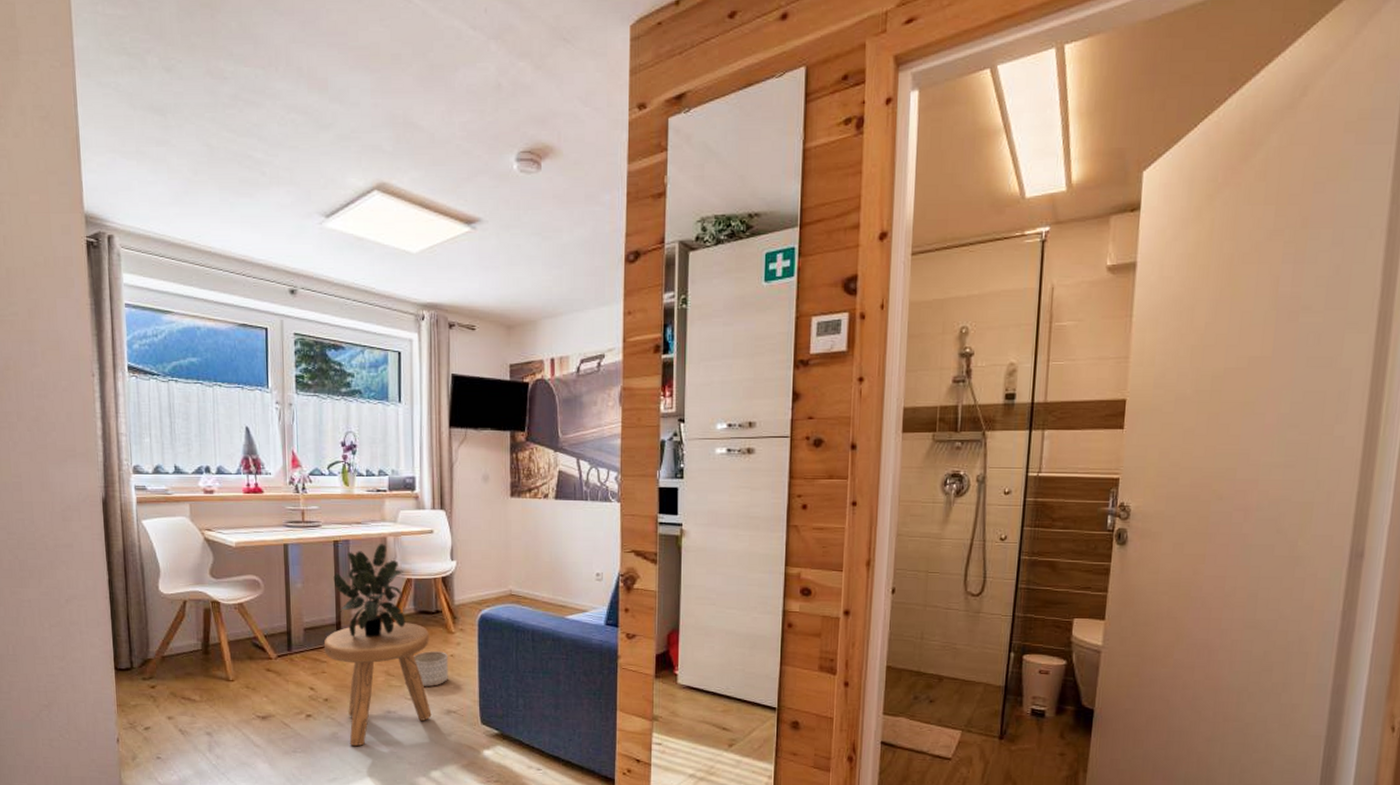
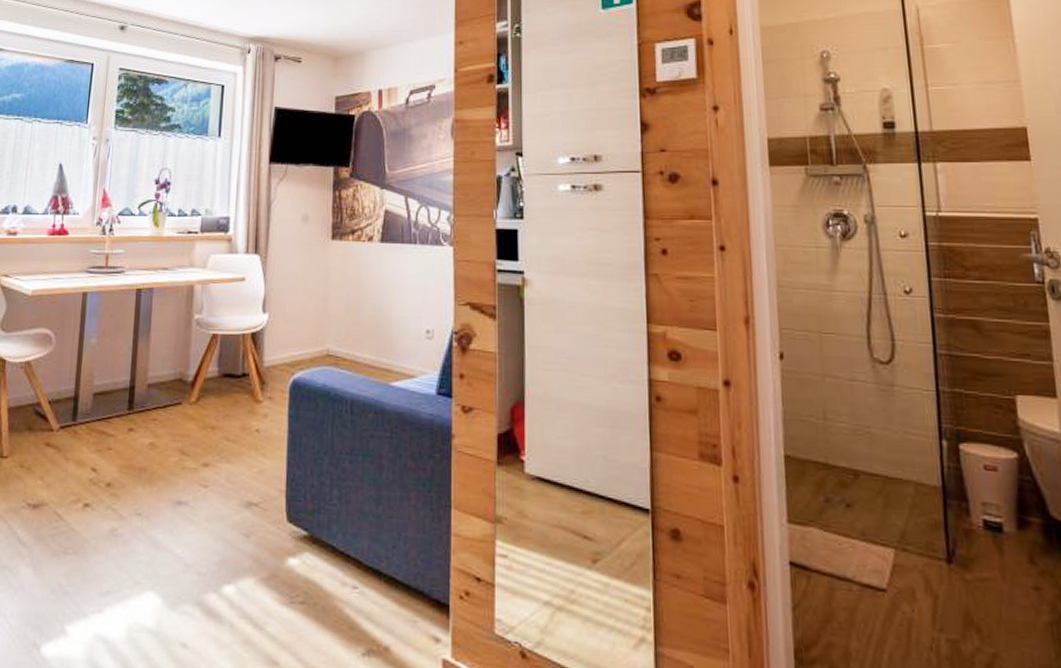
stool: present [323,622,432,747] -> none [112,386,233,549]
potted plant: present [333,544,406,637] -> none [132,293,209,406]
planter: present [414,651,448,687] -> none [213,424,253,471]

